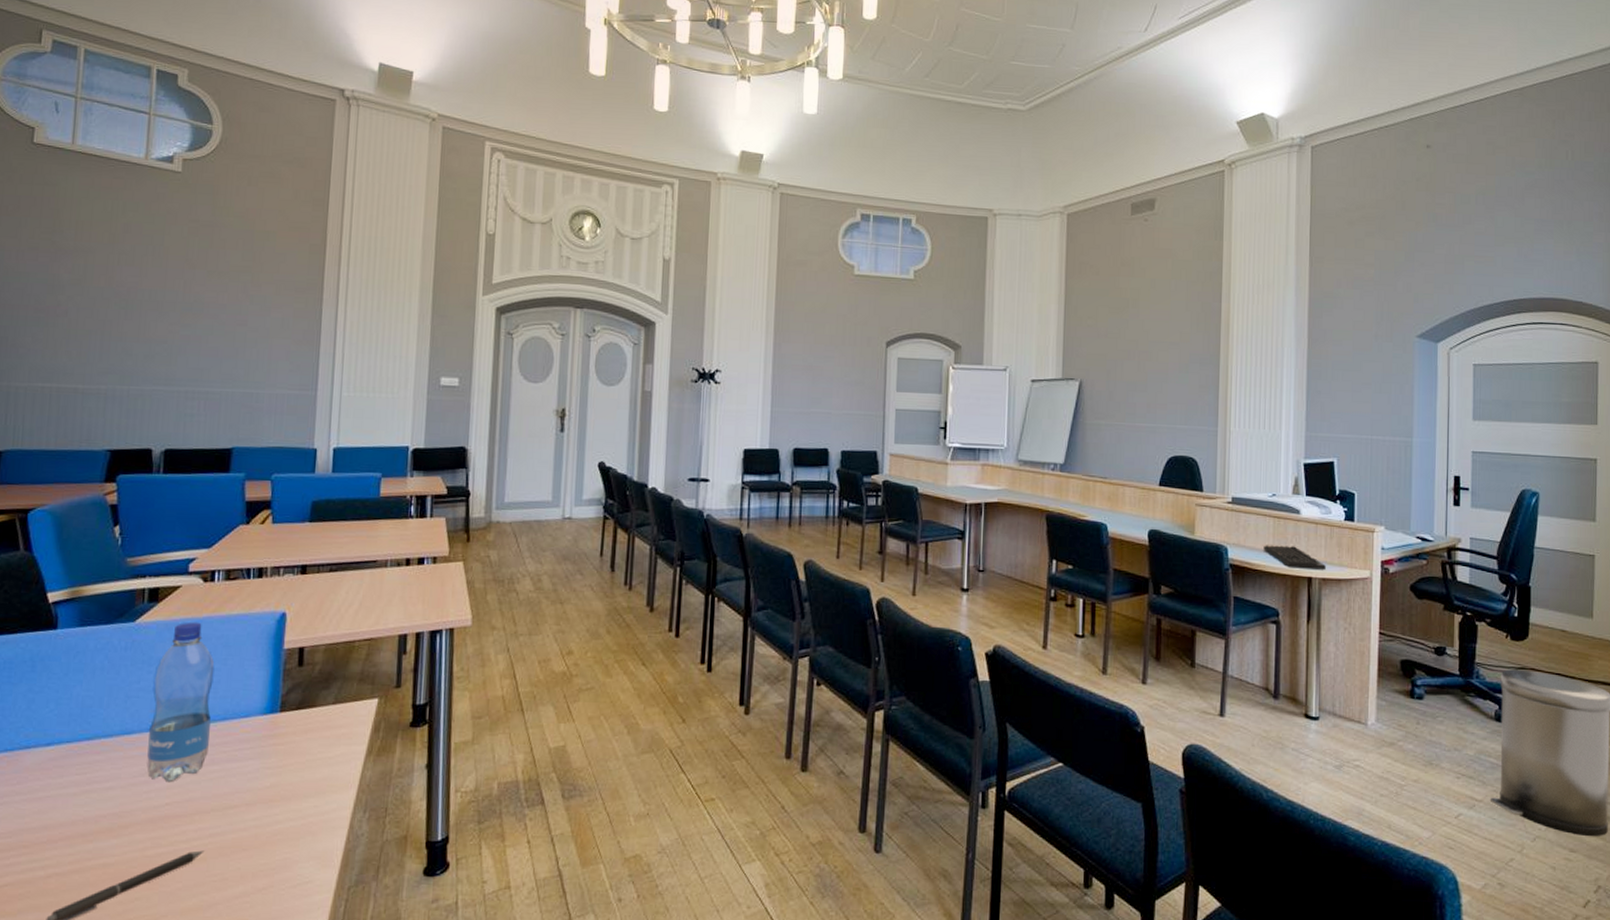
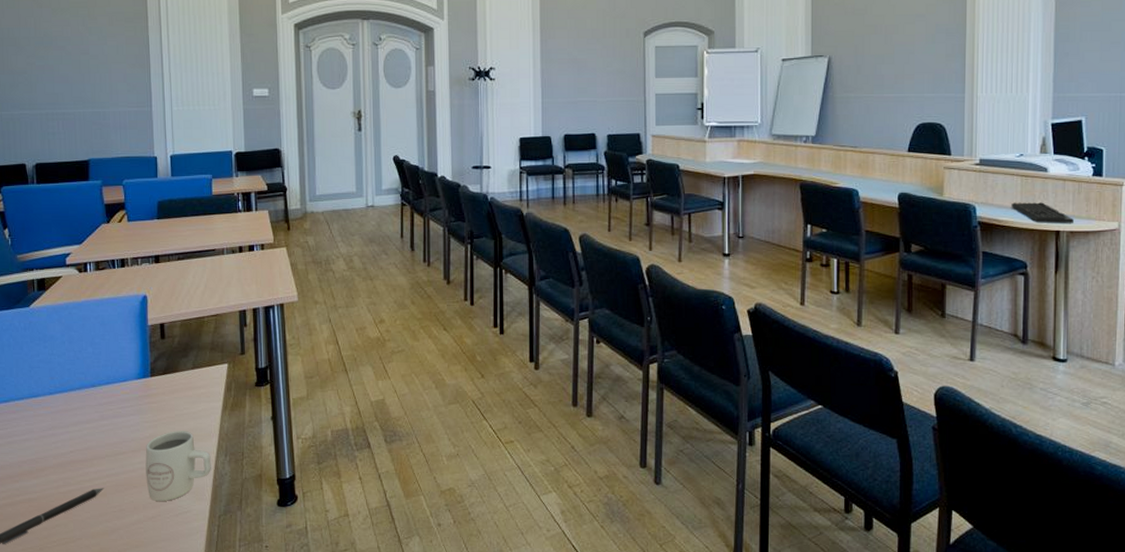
bottle: present [146,622,215,783] -> none [49,305,98,435]
mug: none [260,780,346,868] -> present [145,431,211,501]

